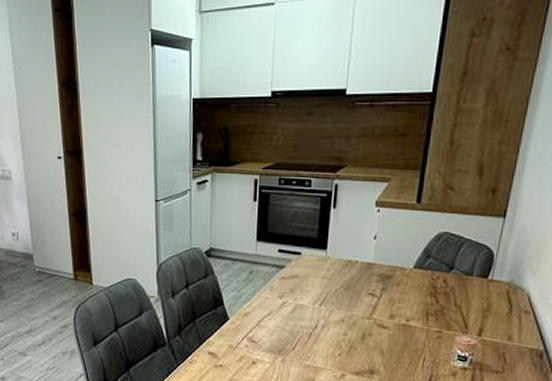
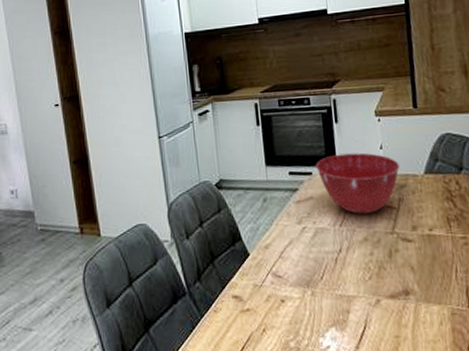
mixing bowl: none [306,238,390,298] -> present [316,152,400,214]

